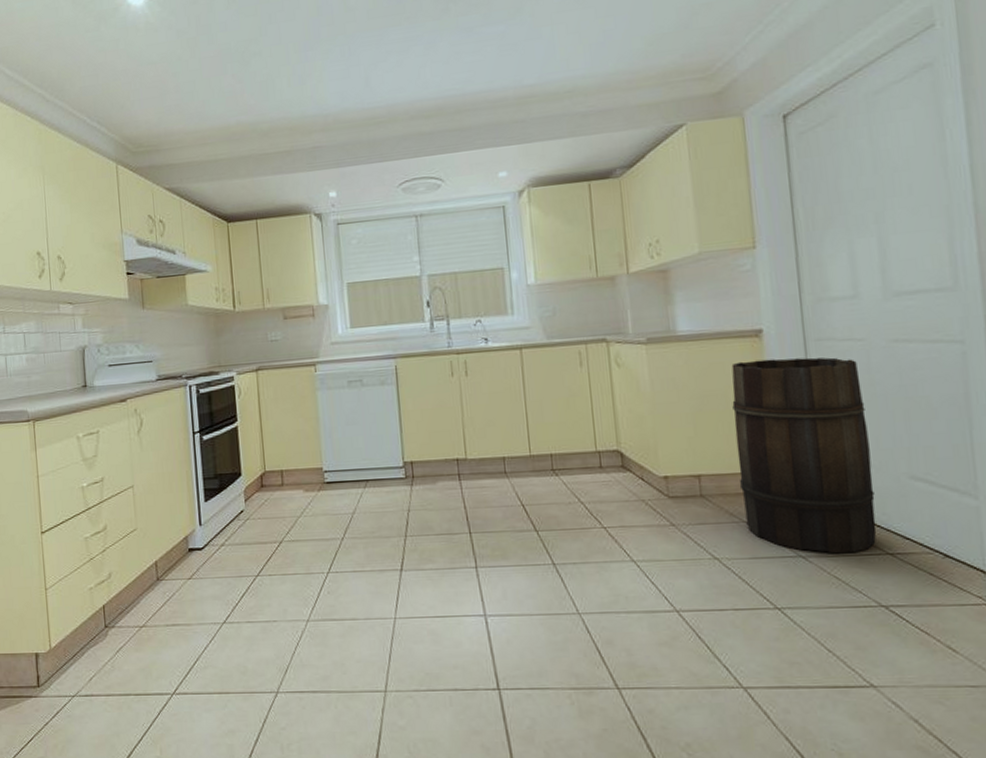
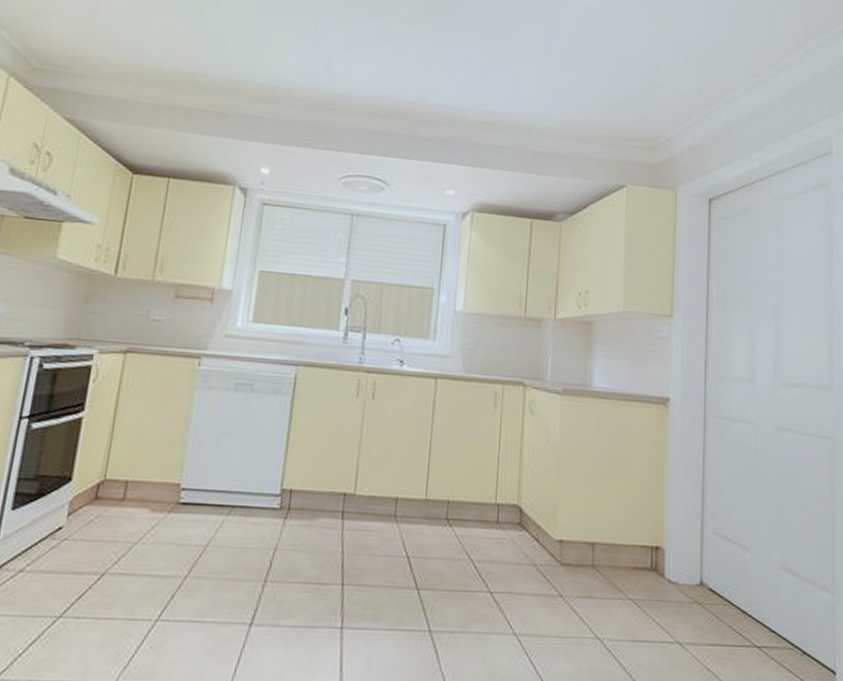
wooden barrel: present [731,357,877,554] -> none [630,427,749,643]

